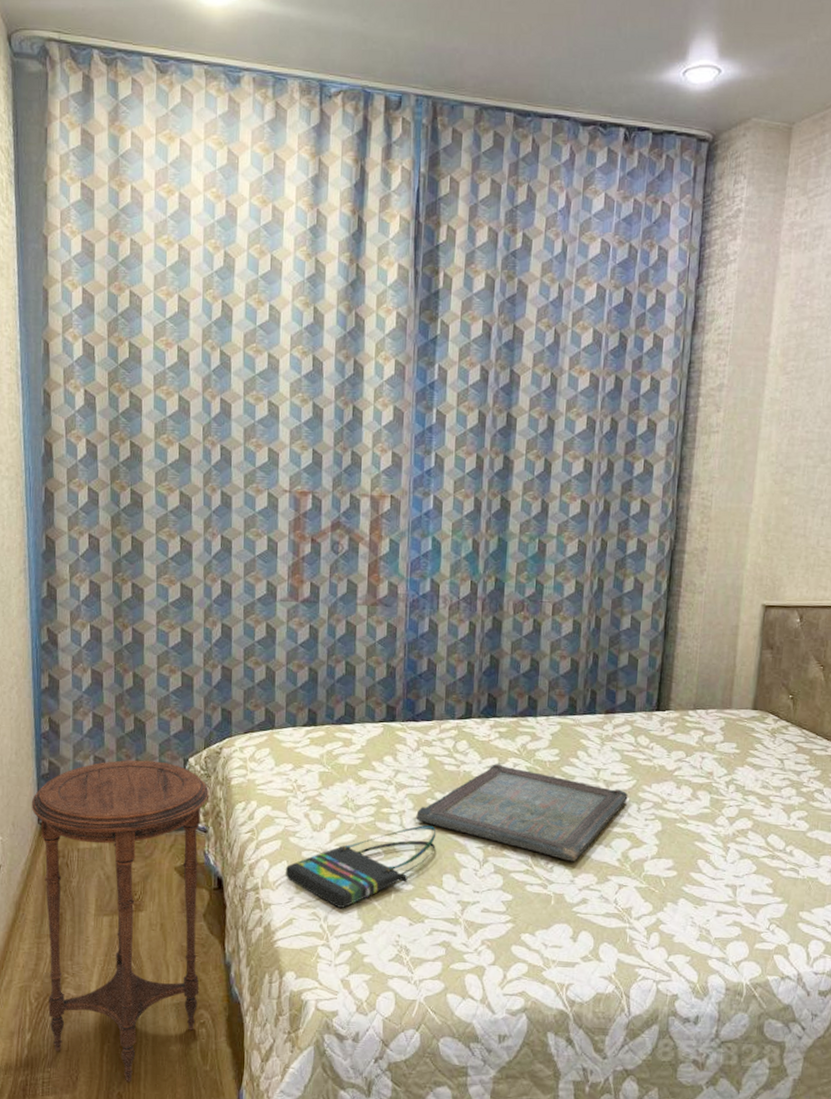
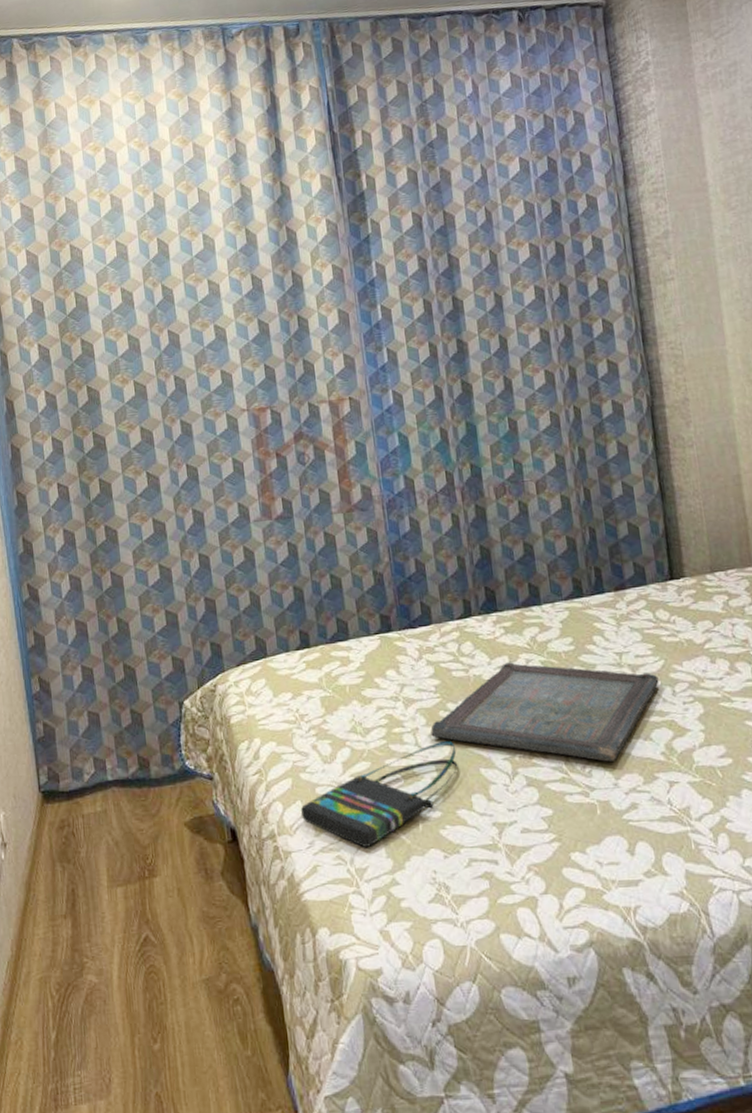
side table: present [31,760,209,1083] -> none [30,708,229,1080]

